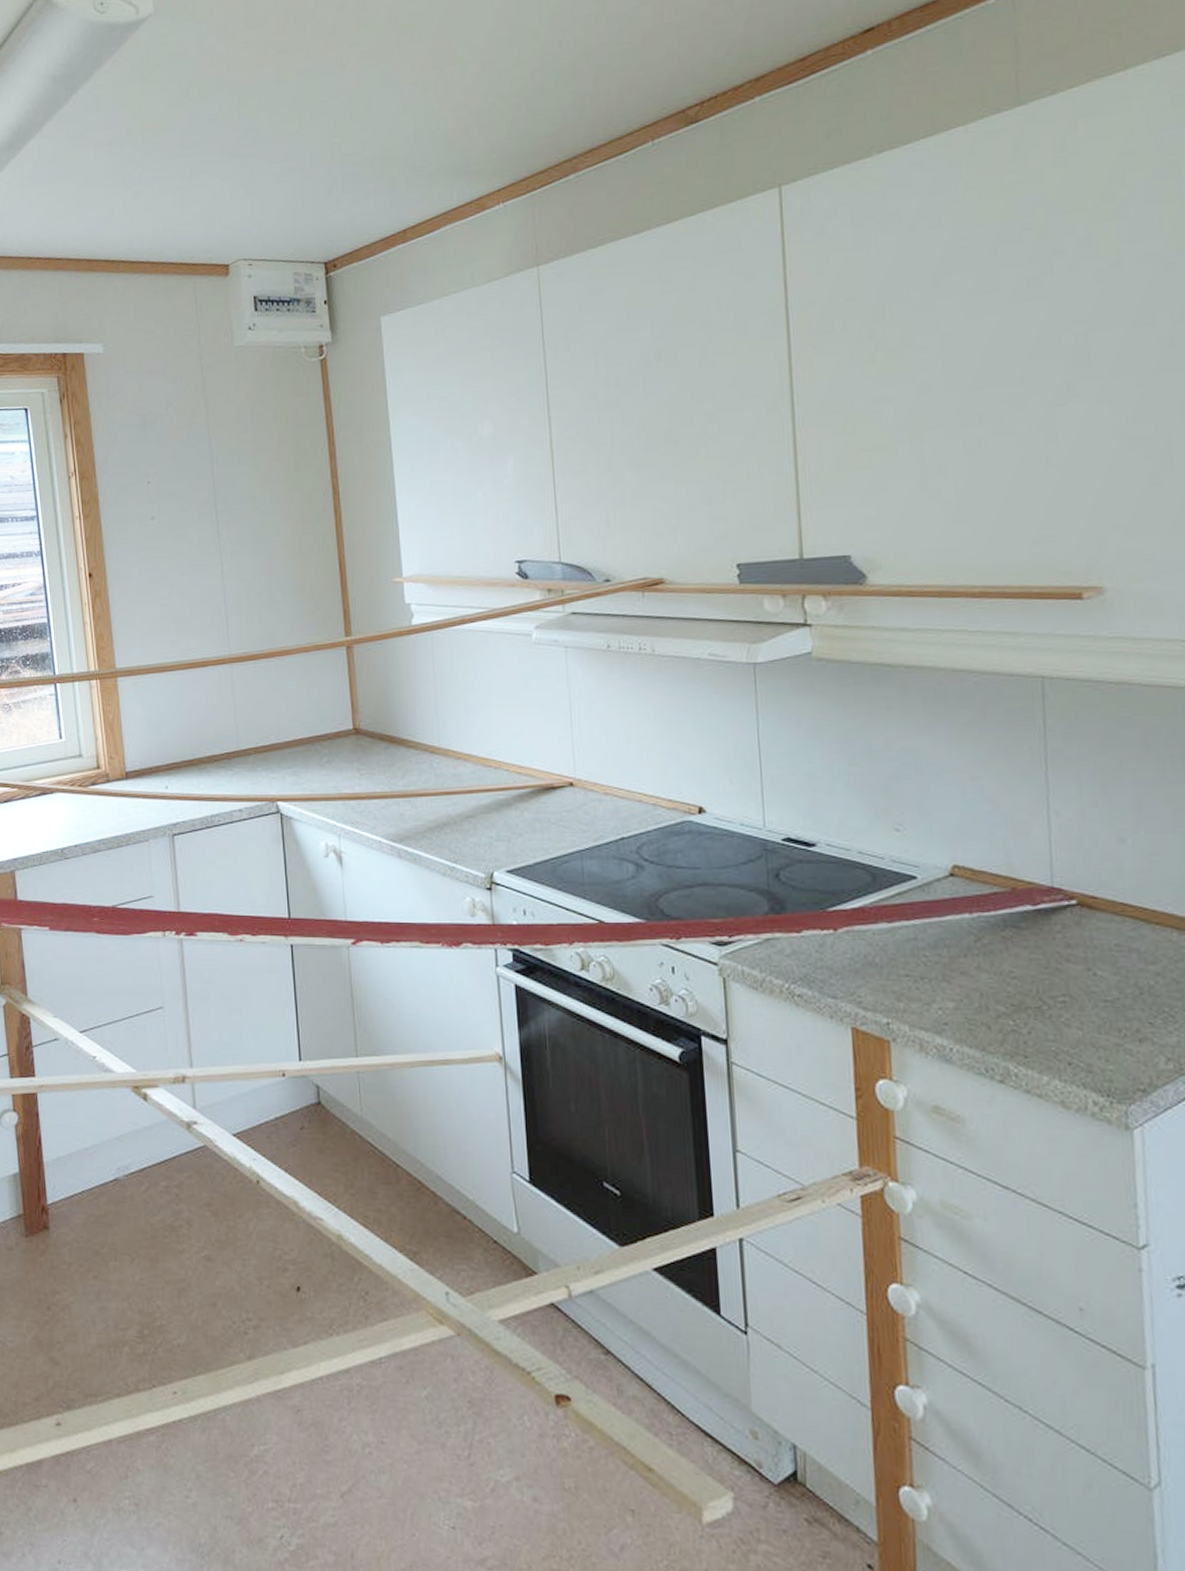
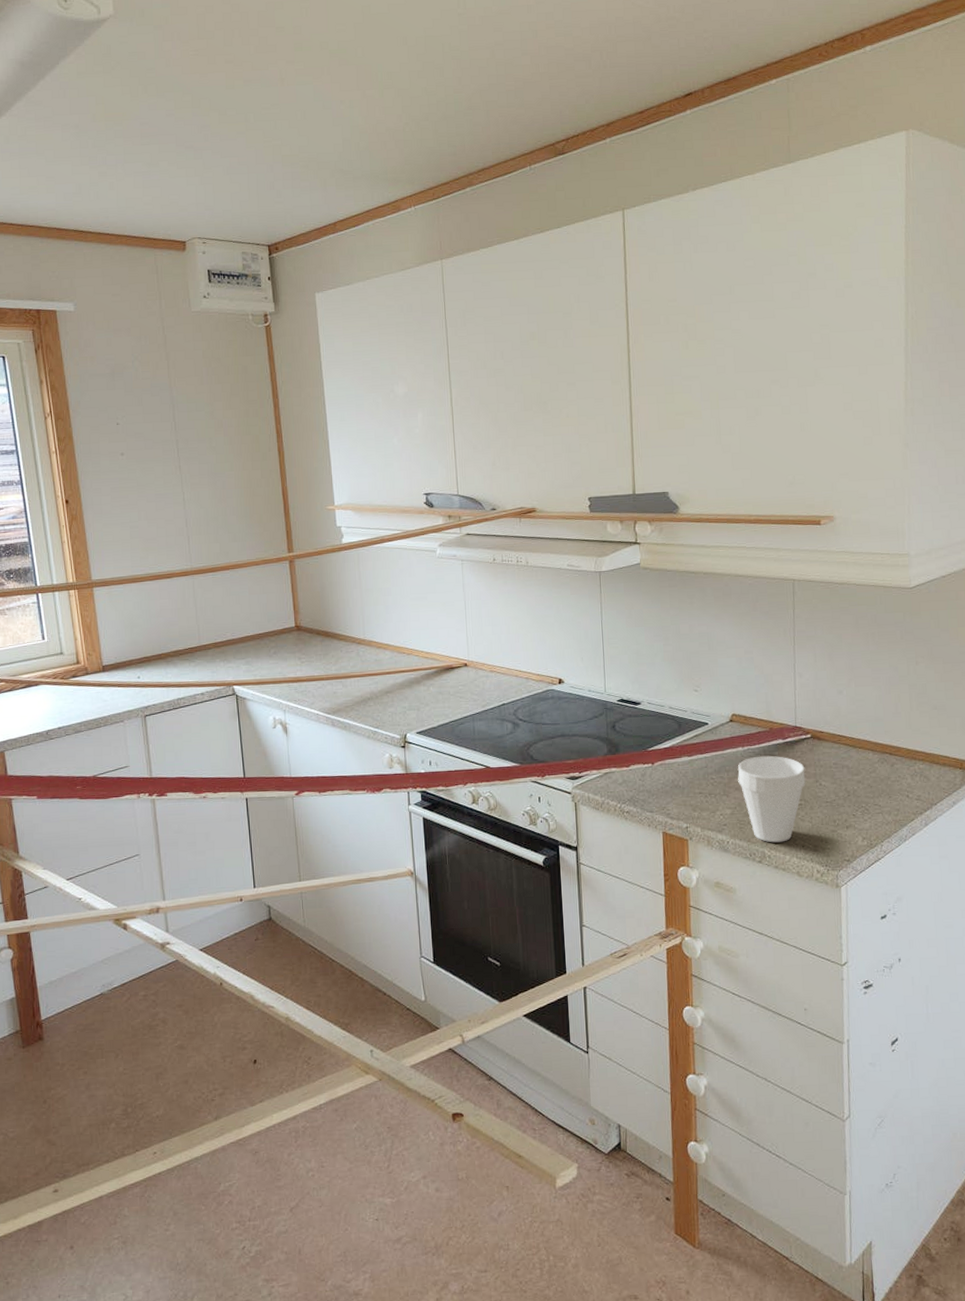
cup: none [964,927,1071,1056] -> present [738,755,806,843]

